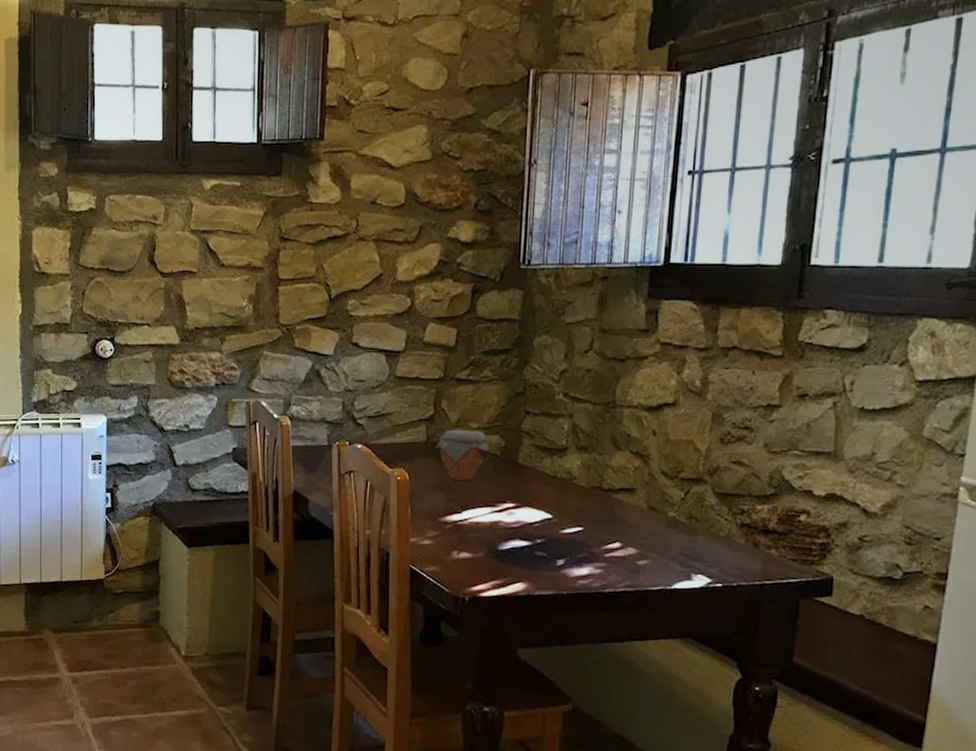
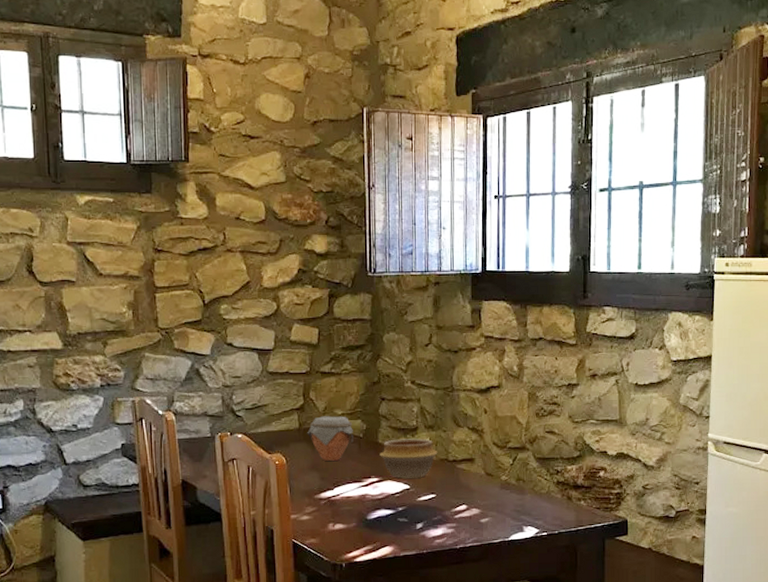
bowl: none [518,460,590,507] -> present [380,438,438,479]

